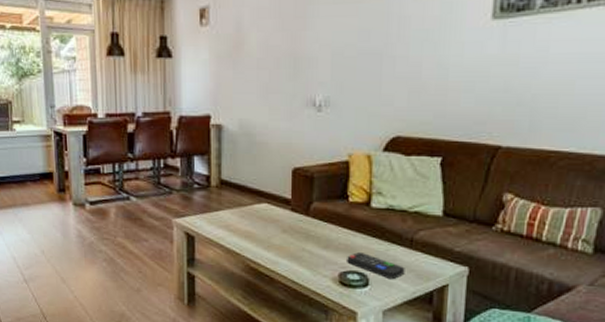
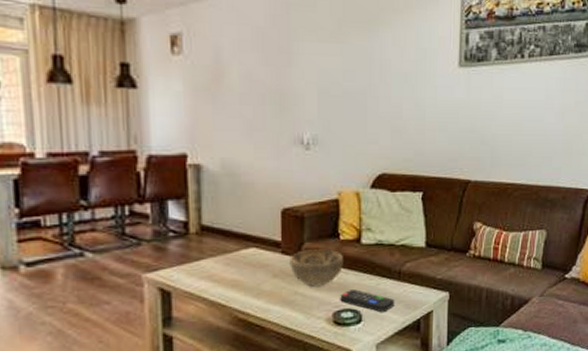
decorative bowl: none [298,209,353,245] -> present [290,249,344,287]

